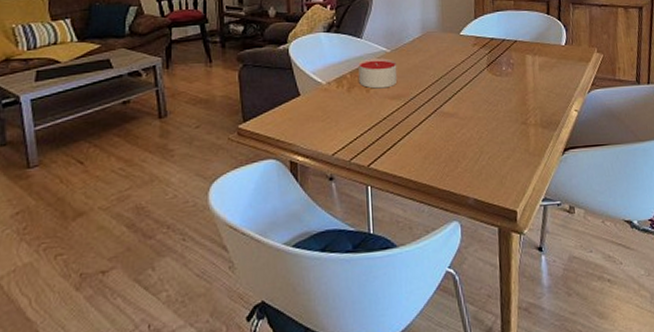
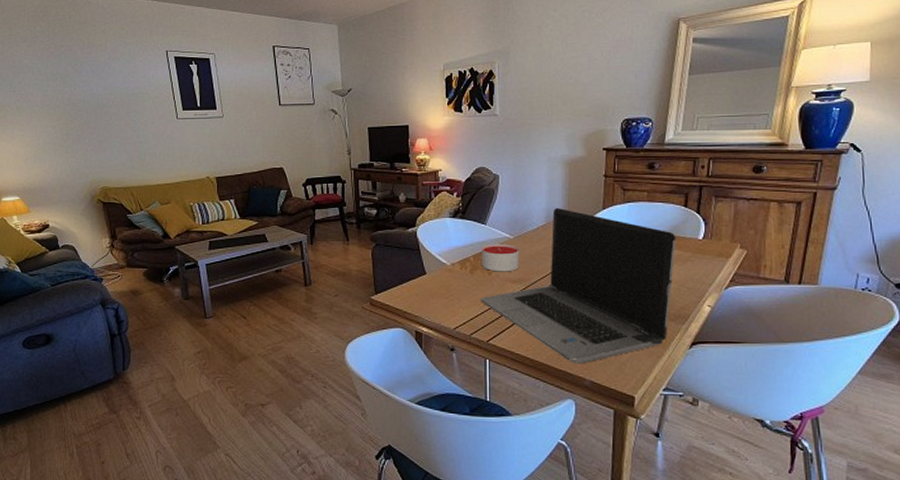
laptop computer: none [360,18,543,182] -> present [481,207,677,364]

